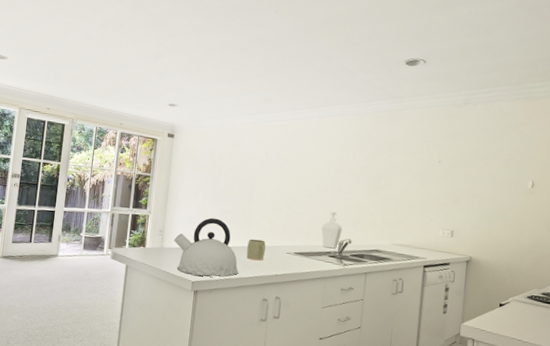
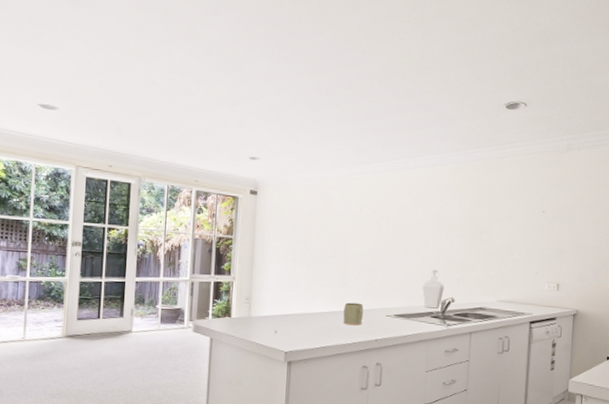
kettle: present [174,218,238,278] -> none [263,281,335,346]

